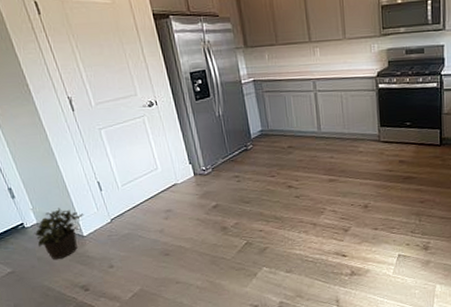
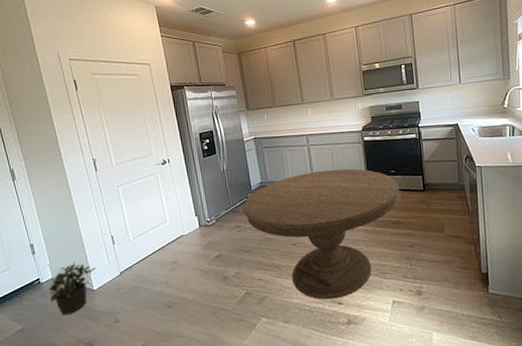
dining table: none [241,118,414,252] -> present [243,168,400,300]

